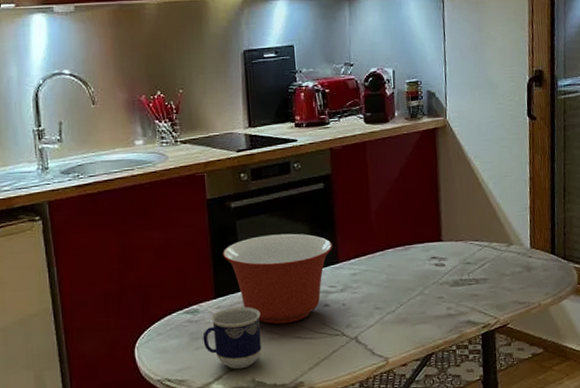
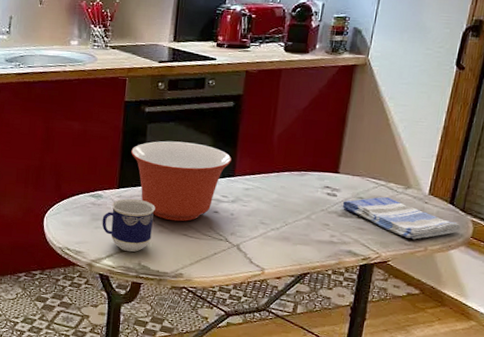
dish towel: none [452,258,567,297] -> present [342,197,461,240]

